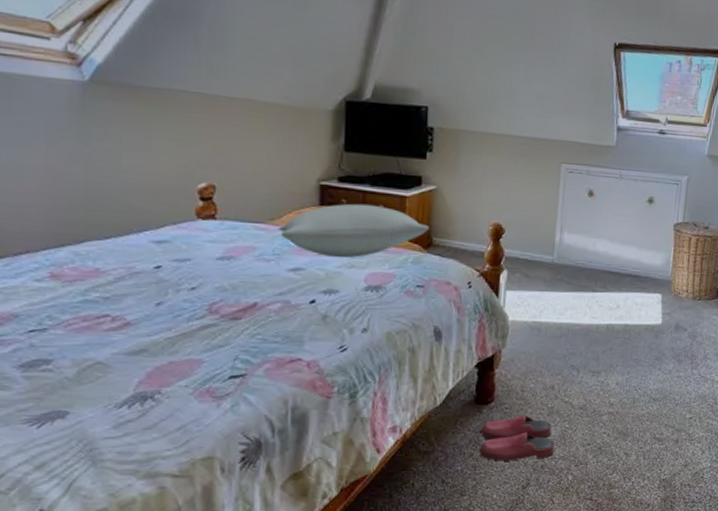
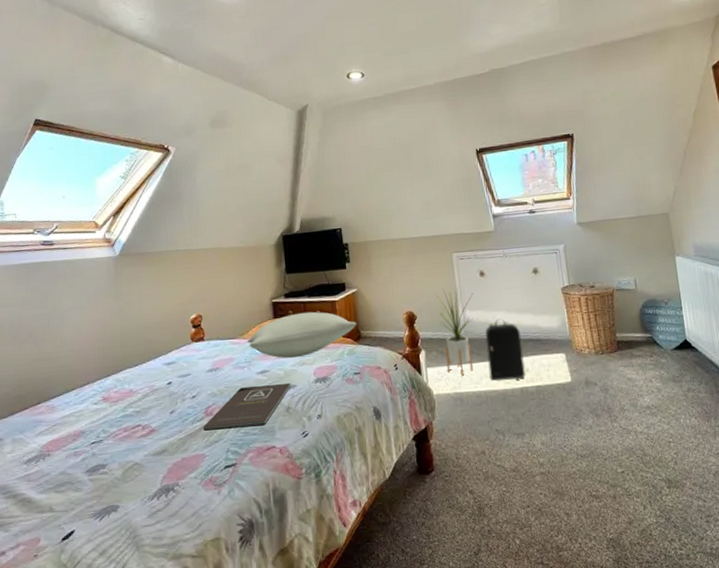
book: none [204,285,333,332] -> present [203,382,291,431]
slippers: present [479,414,555,461] -> none [427,480,498,529]
house plant: none [529,203,576,304] -> present [437,288,474,376]
backpack: none [576,247,620,314] -> present [485,319,526,381]

